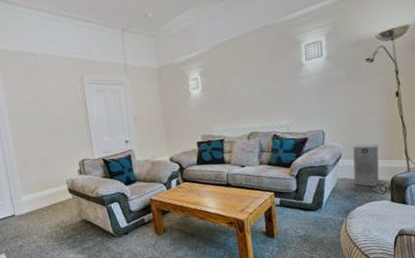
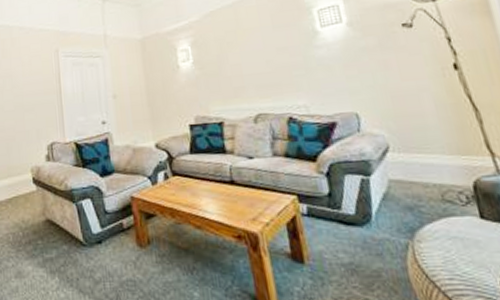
air purifier: present [353,143,379,187] -> none [404,131,454,195]

